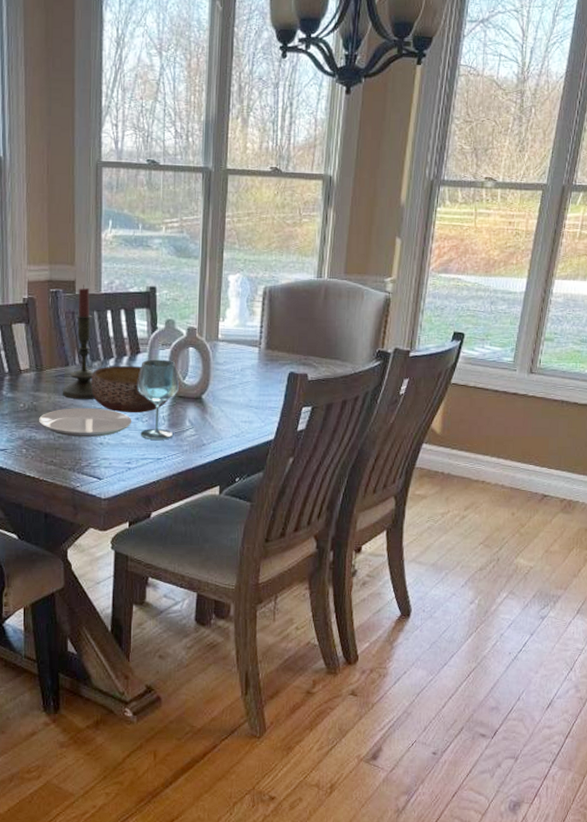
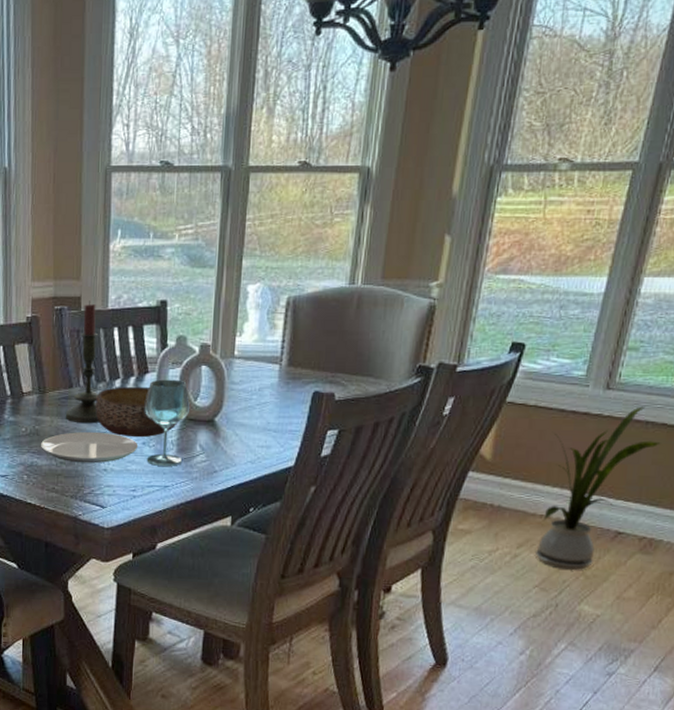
house plant: none [479,388,574,528] -> present [534,406,661,570]

